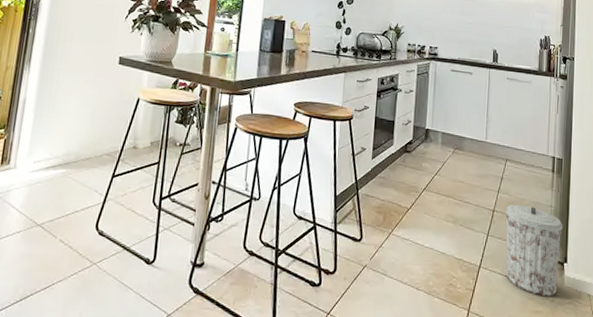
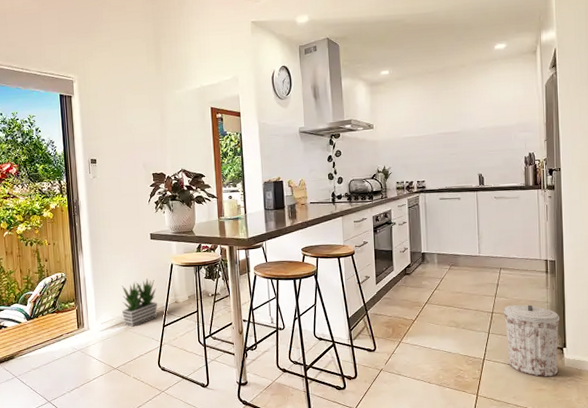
potted plant: none [62,112,113,172] -> present [121,278,158,327]

